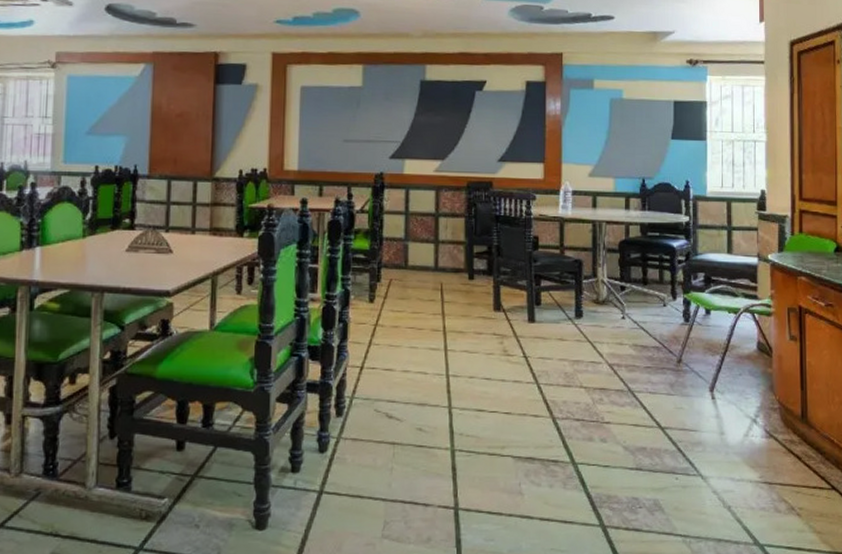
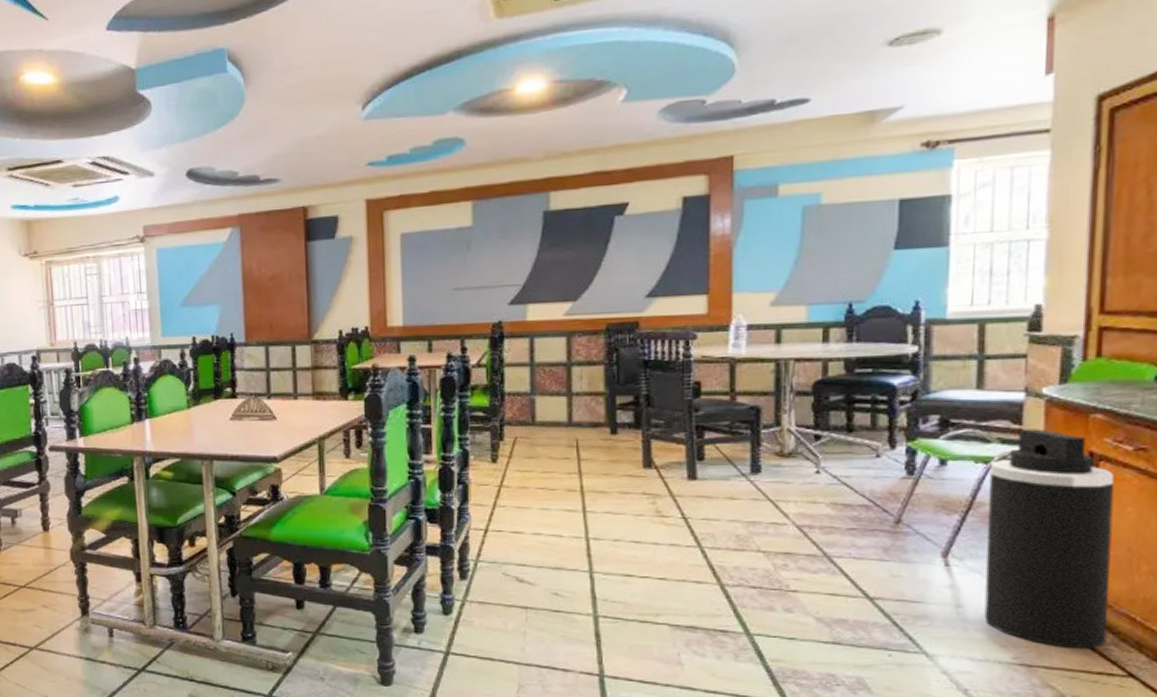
trash can: none [738,286,817,467] -> present [984,428,1115,648]

